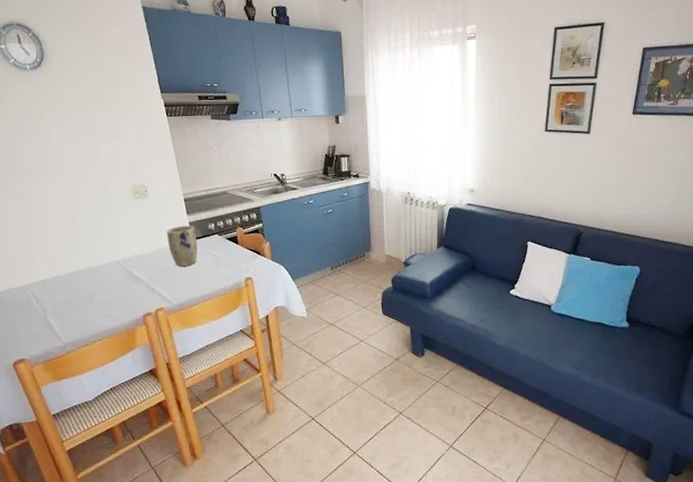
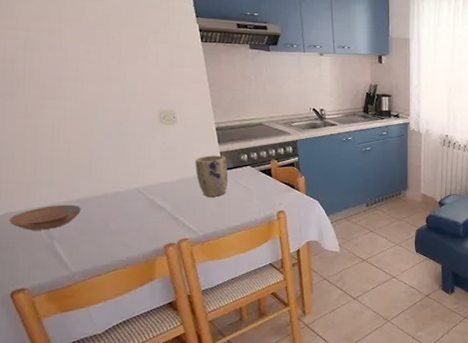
bowl: none [9,279,69,304] -> present [9,204,81,230]

